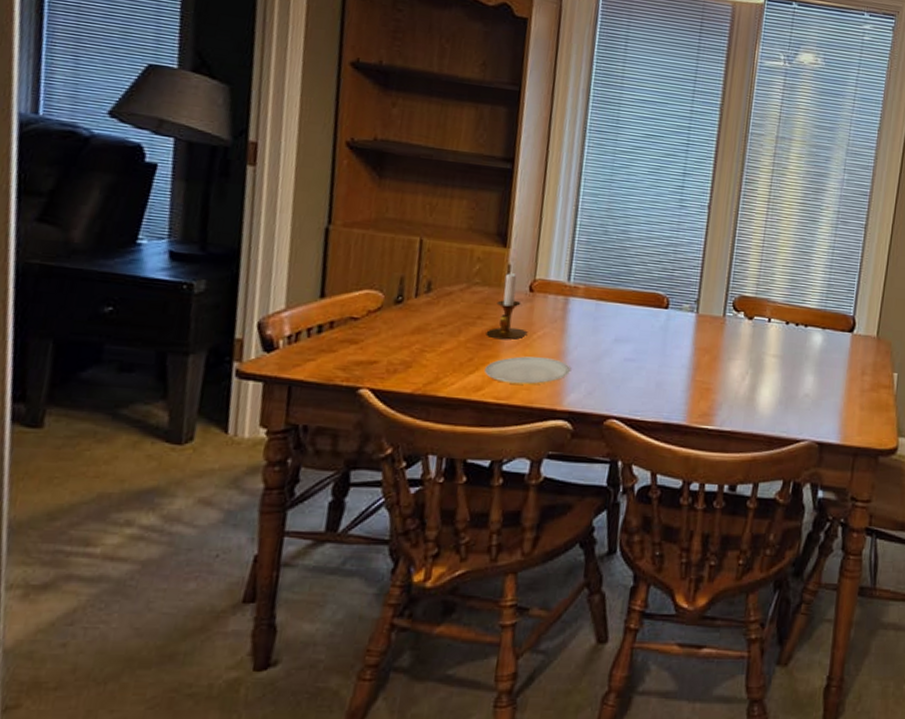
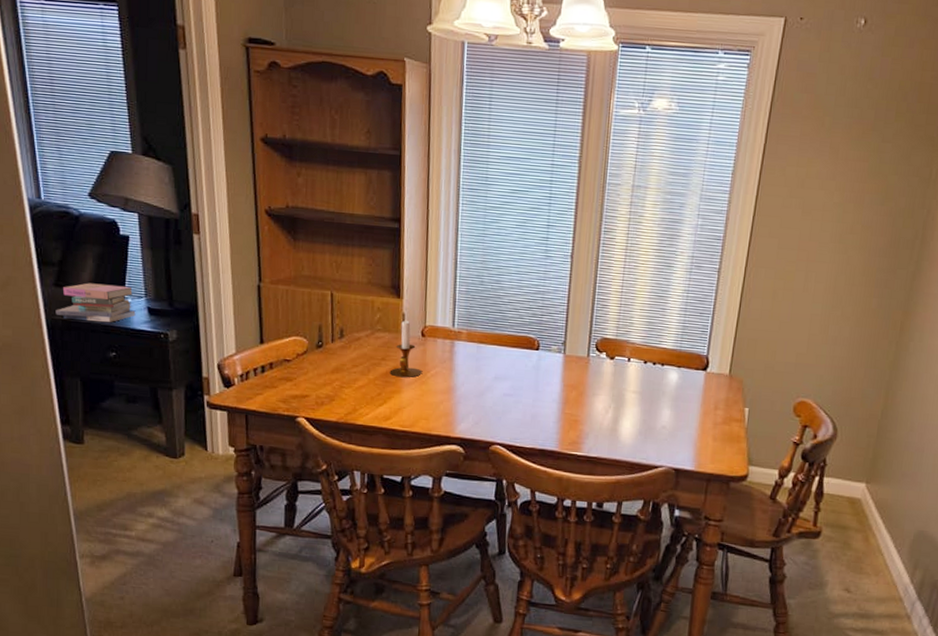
books: none [31,218,152,269] -> present [55,283,136,322]
plate: present [483,356,570,385] -> none [390,391,459,416]

